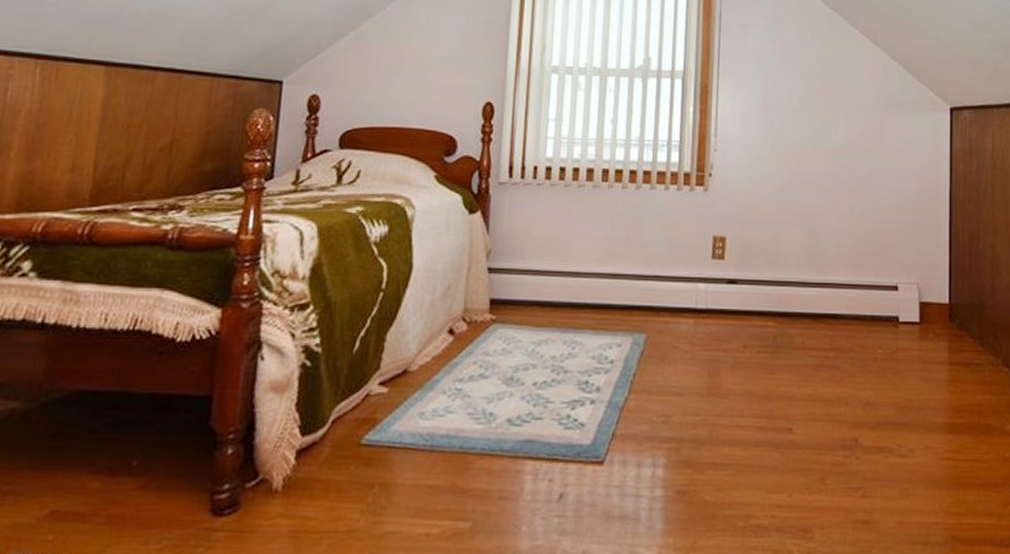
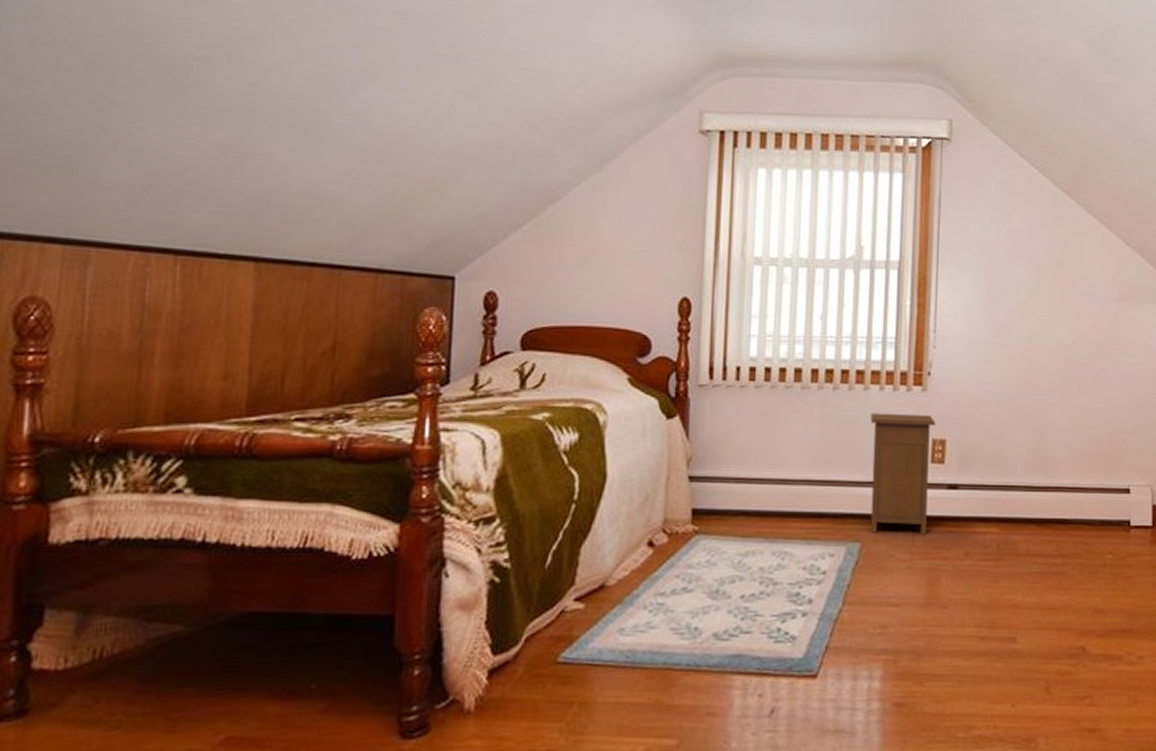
nightstand: none [655,211,716,328] -> present [870,413,935,535]

